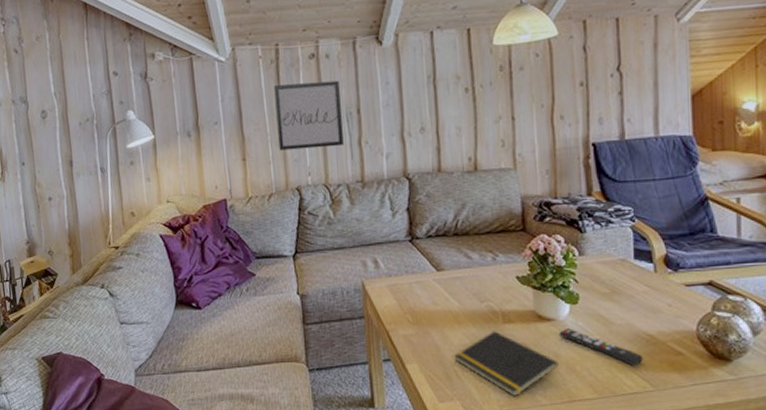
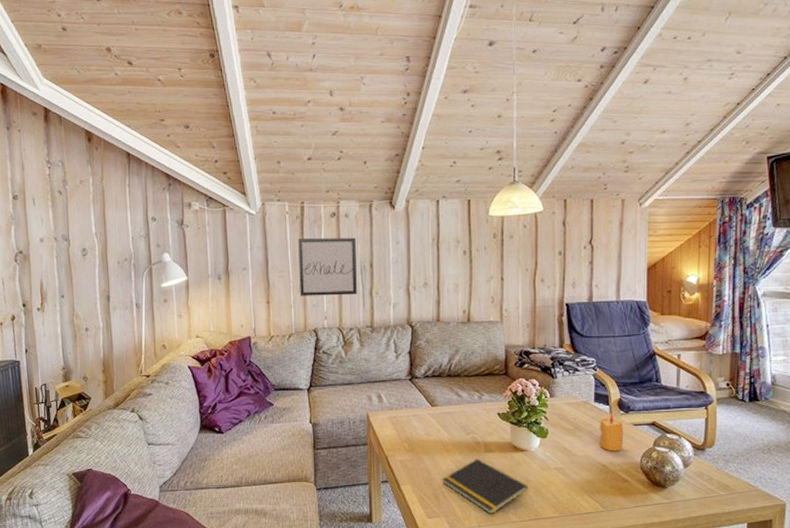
remote control: present [559,329,644,366] -> none [530,458,598,490]
candle: none [642,270,673,319] -> present [599,412,623,452]

